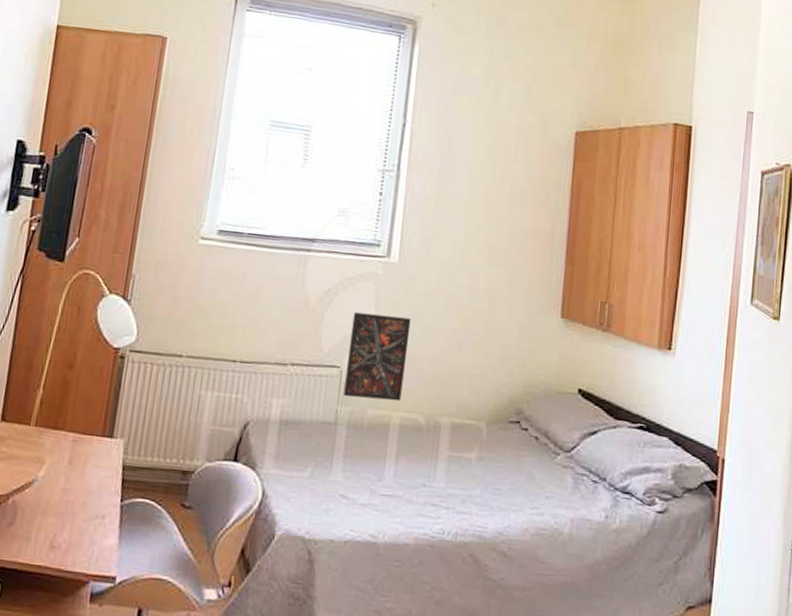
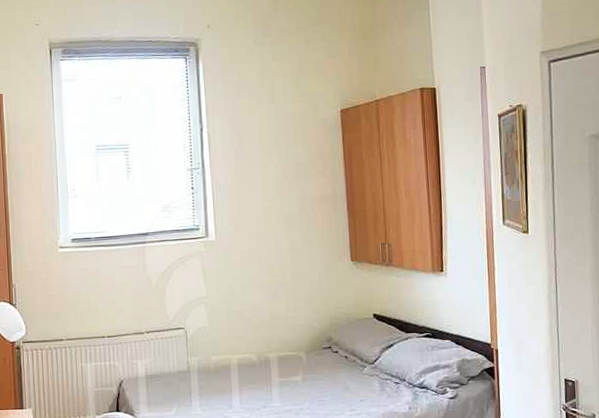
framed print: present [344,312,411,402] -> none [187,282,236,350]

